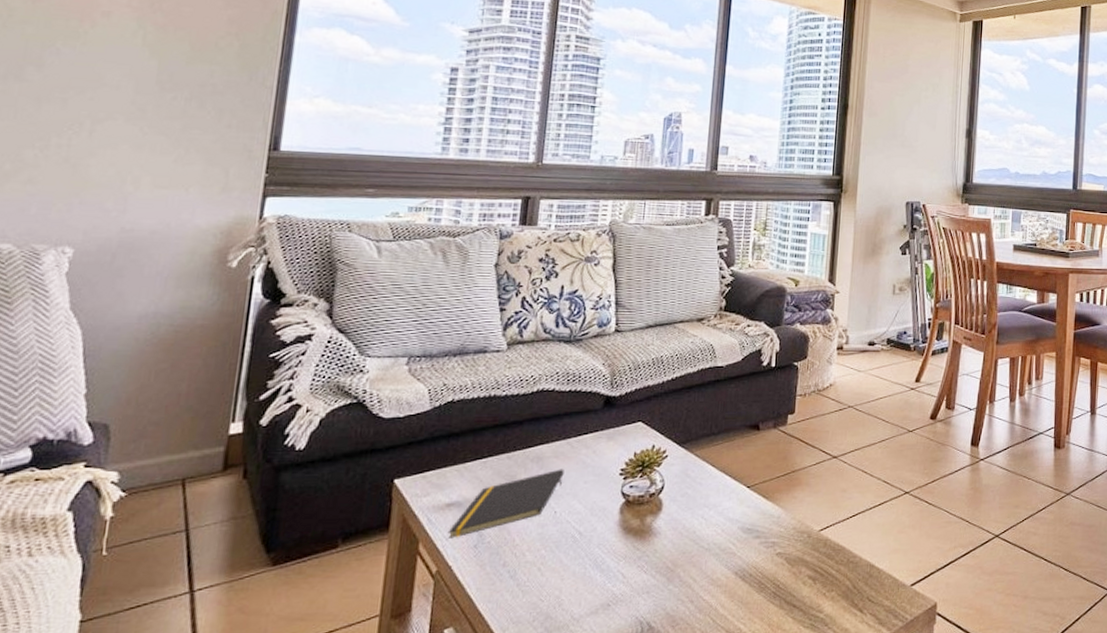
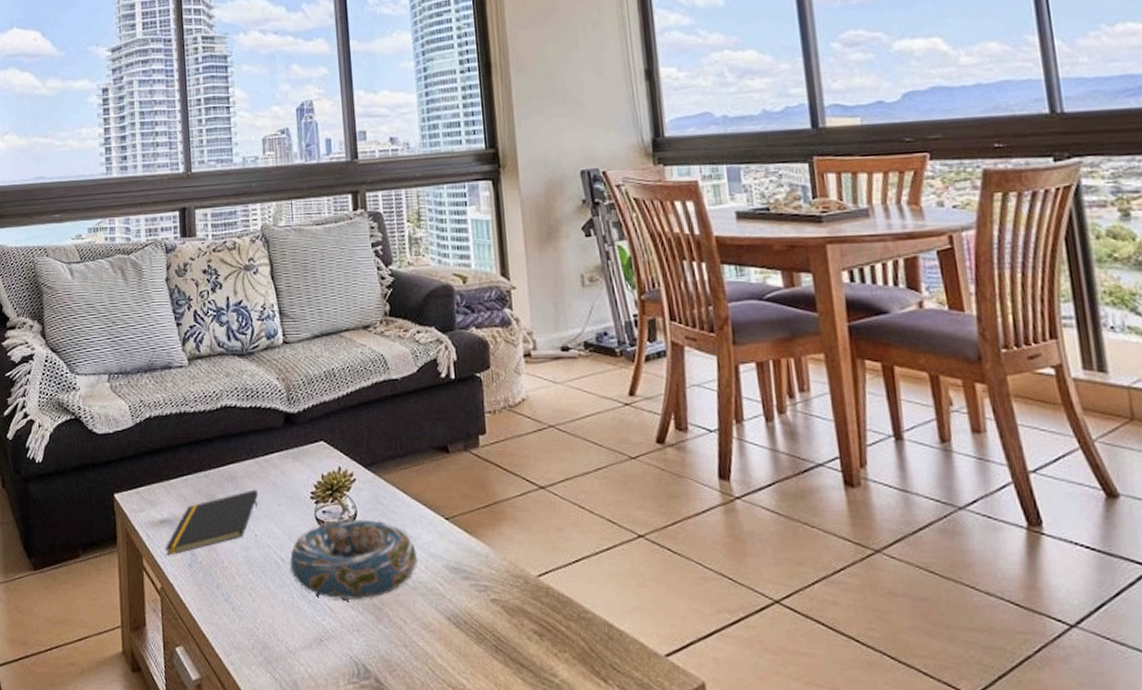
decorative bowl: none [586,491,717,567] -> present [289,519,418,601]

